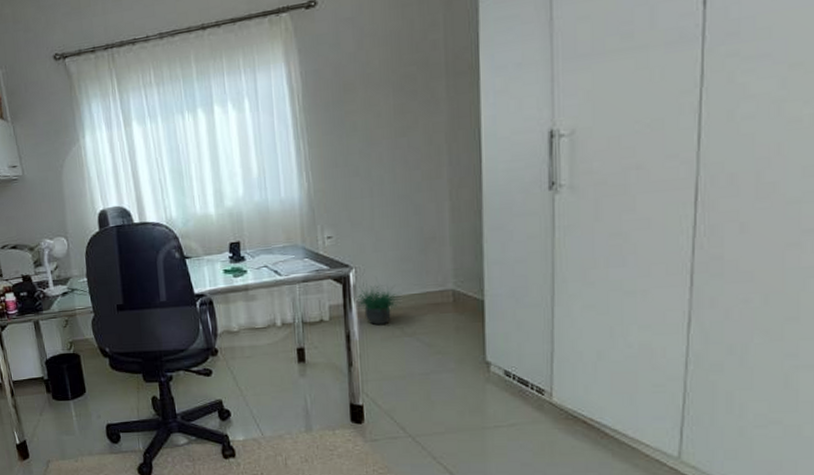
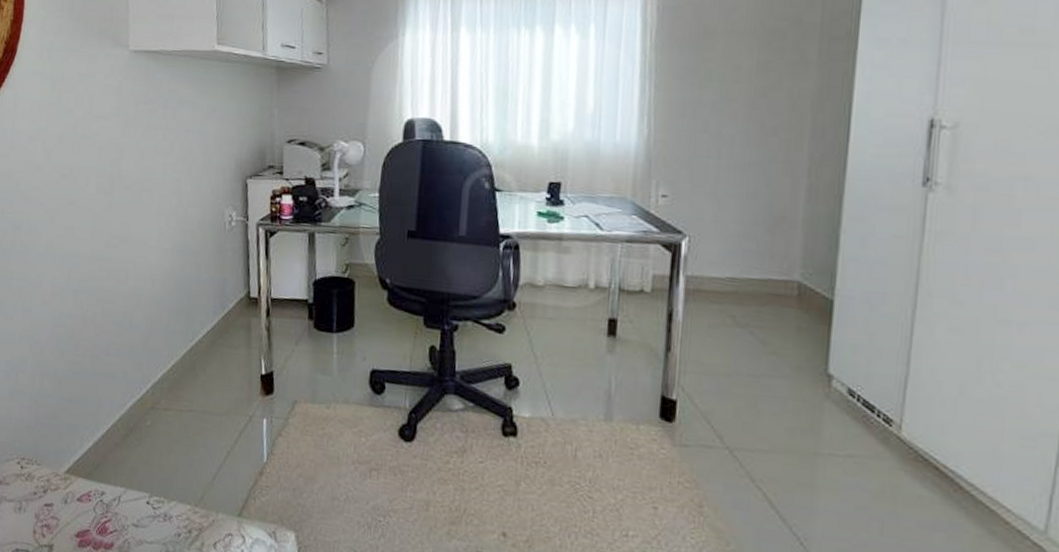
potted plant: present [356,283,401,325] -> none [685,257,738,308]

